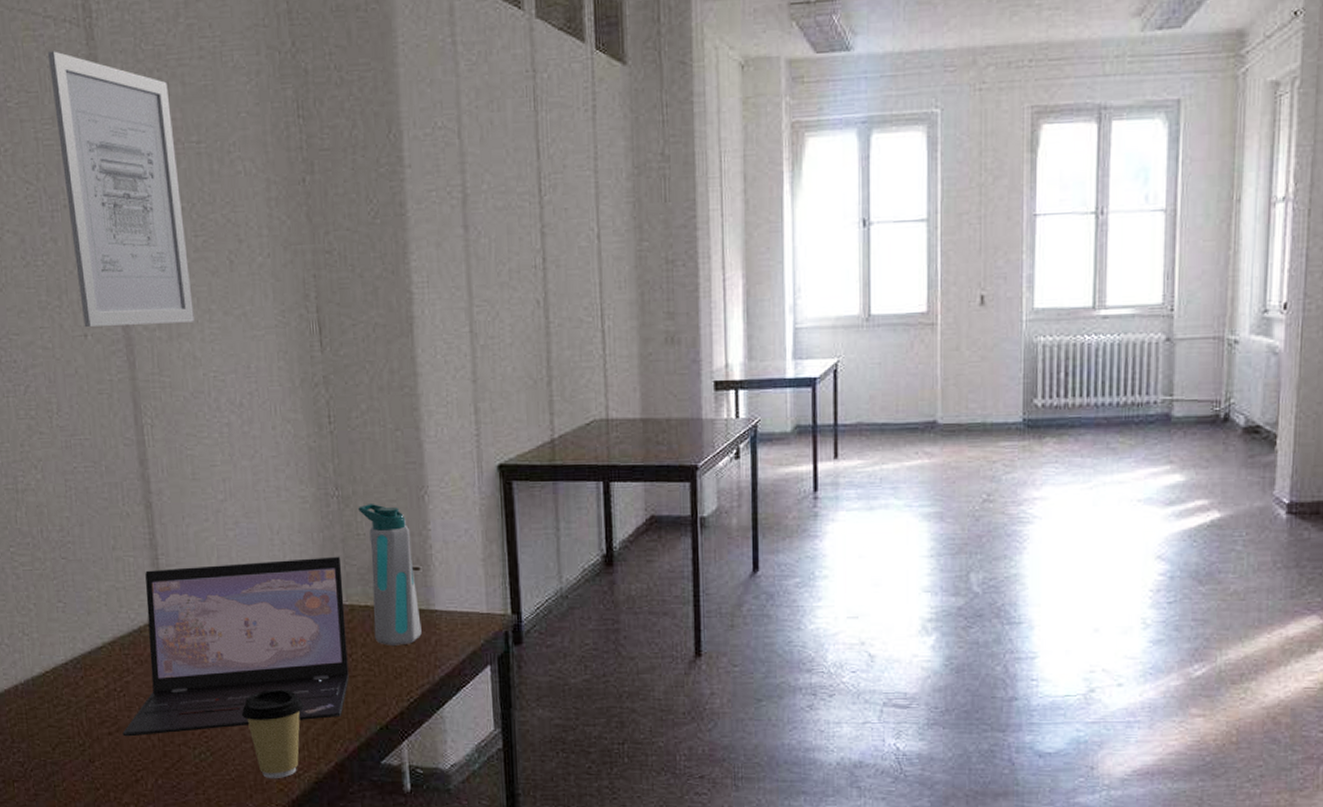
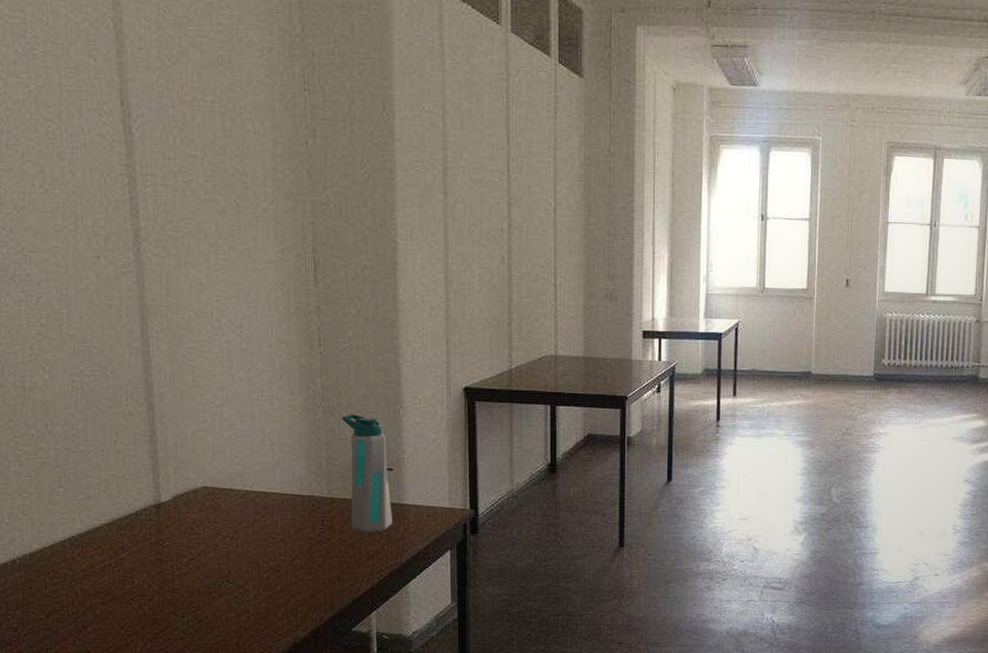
wall art: present [48,51,194,327] -> none [76,10,201,253]
laptop: present [122,556,349,737] -> none [115,457,327,606]
coffee cup: present [241,689,304,778] -> none [228,567,286,643]

